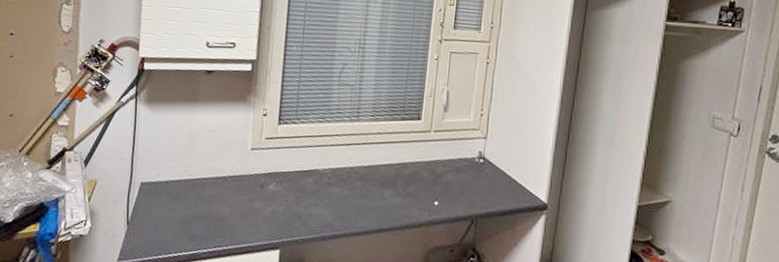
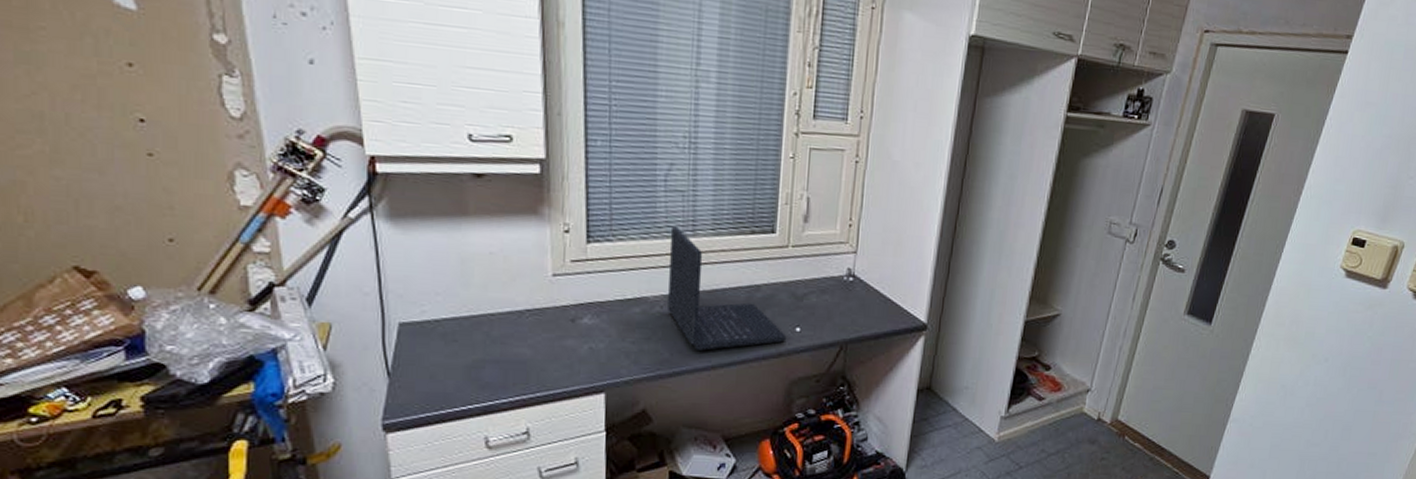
laptop: none [333,112,427,218] -> present [668,226,787,350]

